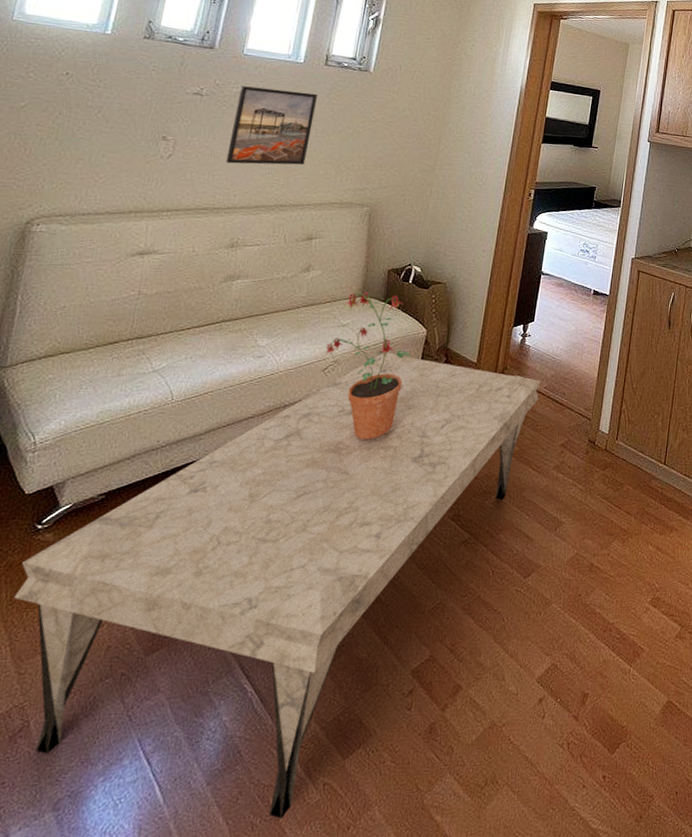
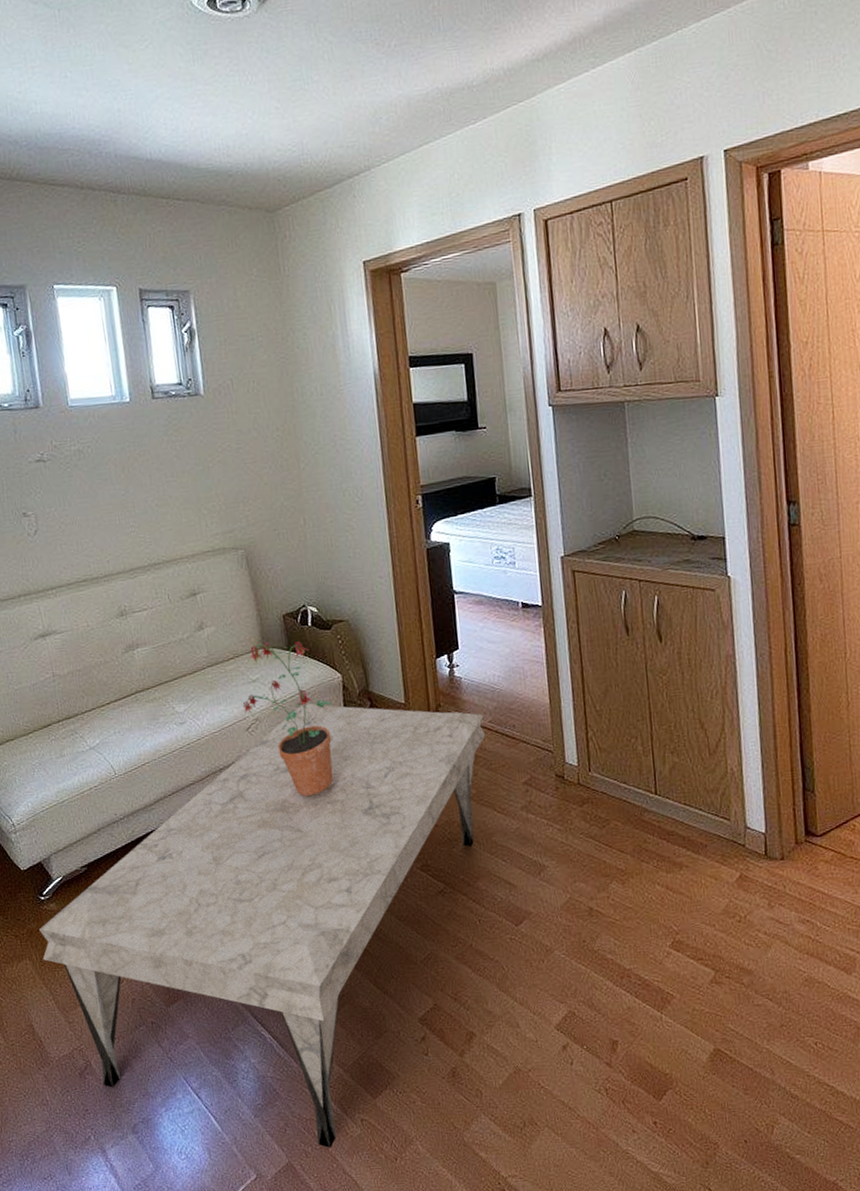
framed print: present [226,86,317,165] -> none [77,433,165,529]

